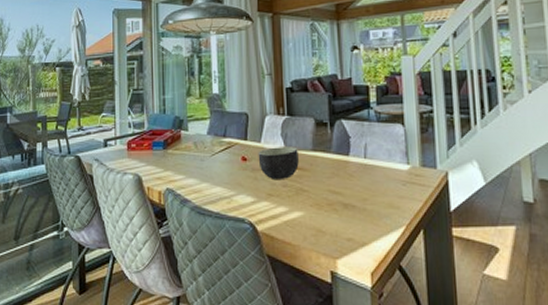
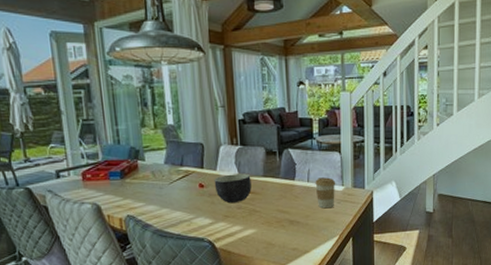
coffee cup: none [373,153,400,190] -> present [315,177,336,208]

